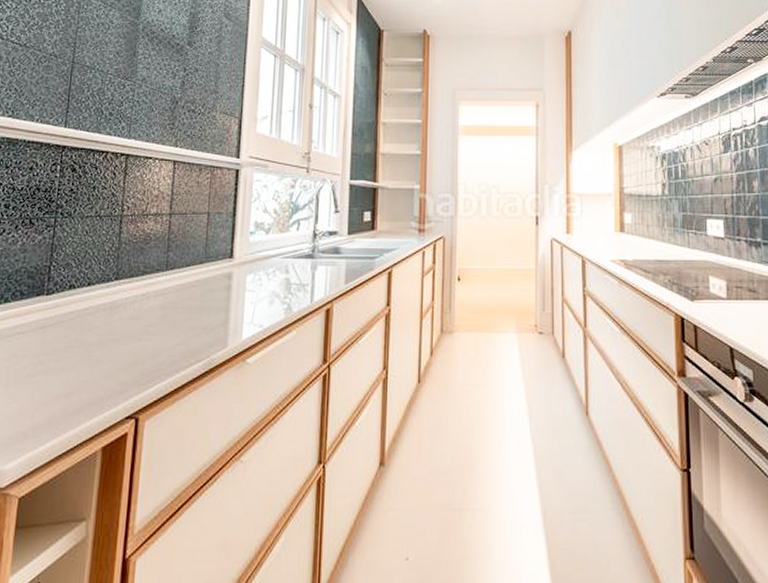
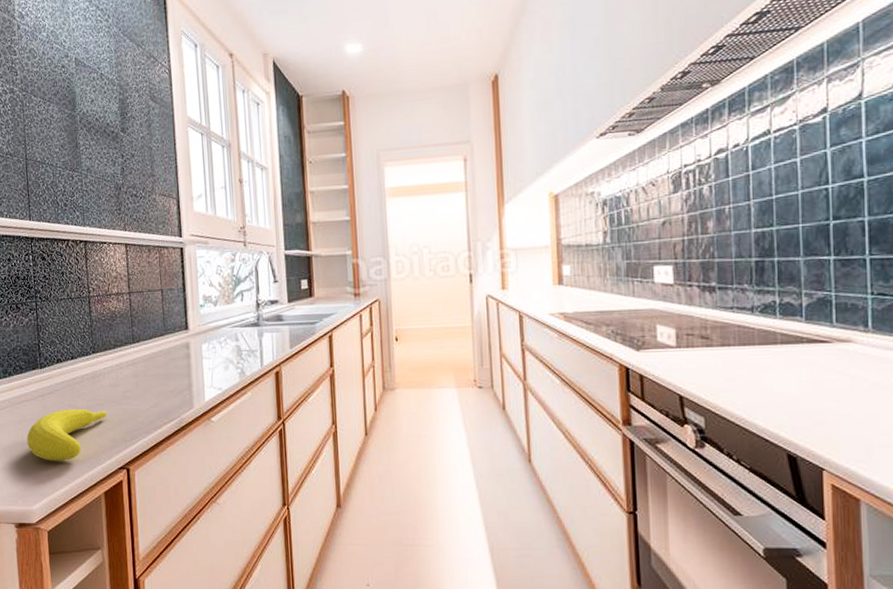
fruit: none [12,344,122,408] -> present [27,408,107,461]

